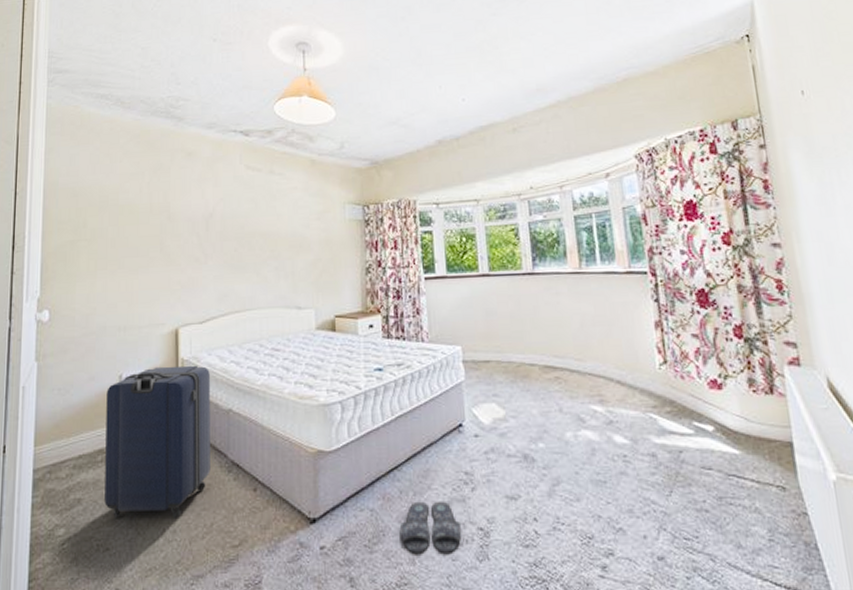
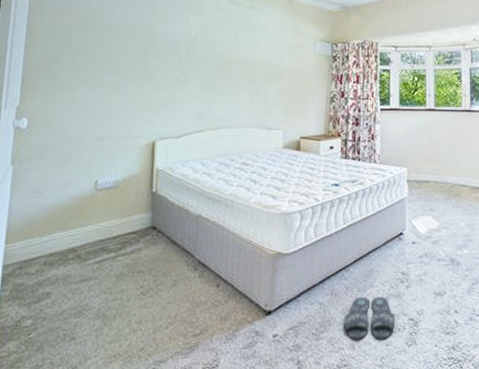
suitcase: present [105,365,210,518] -> none [73,175,183,311]

